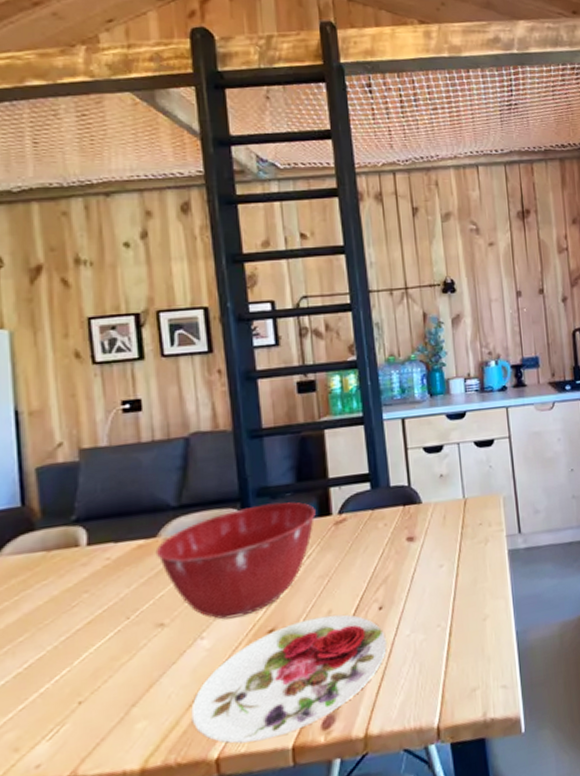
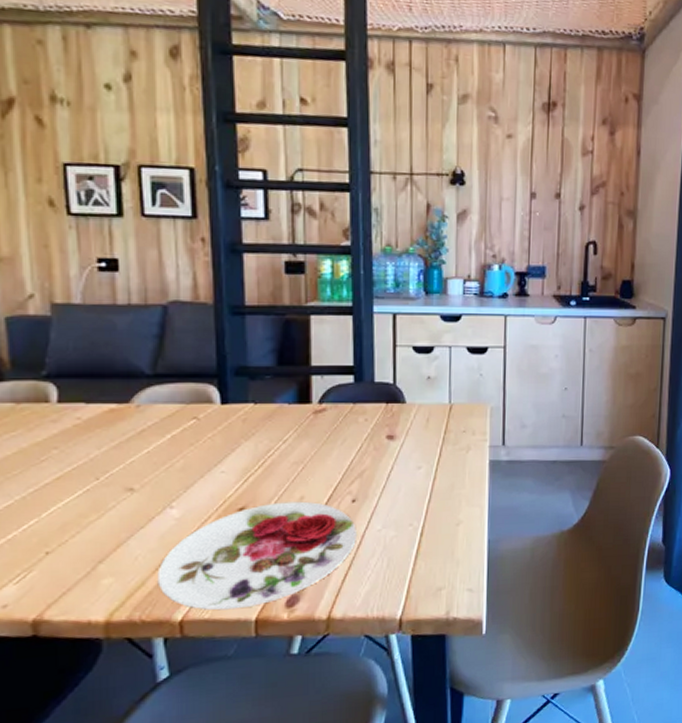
mixing bowl: present [155,502,316,620] -> none [128,384,295,492]

